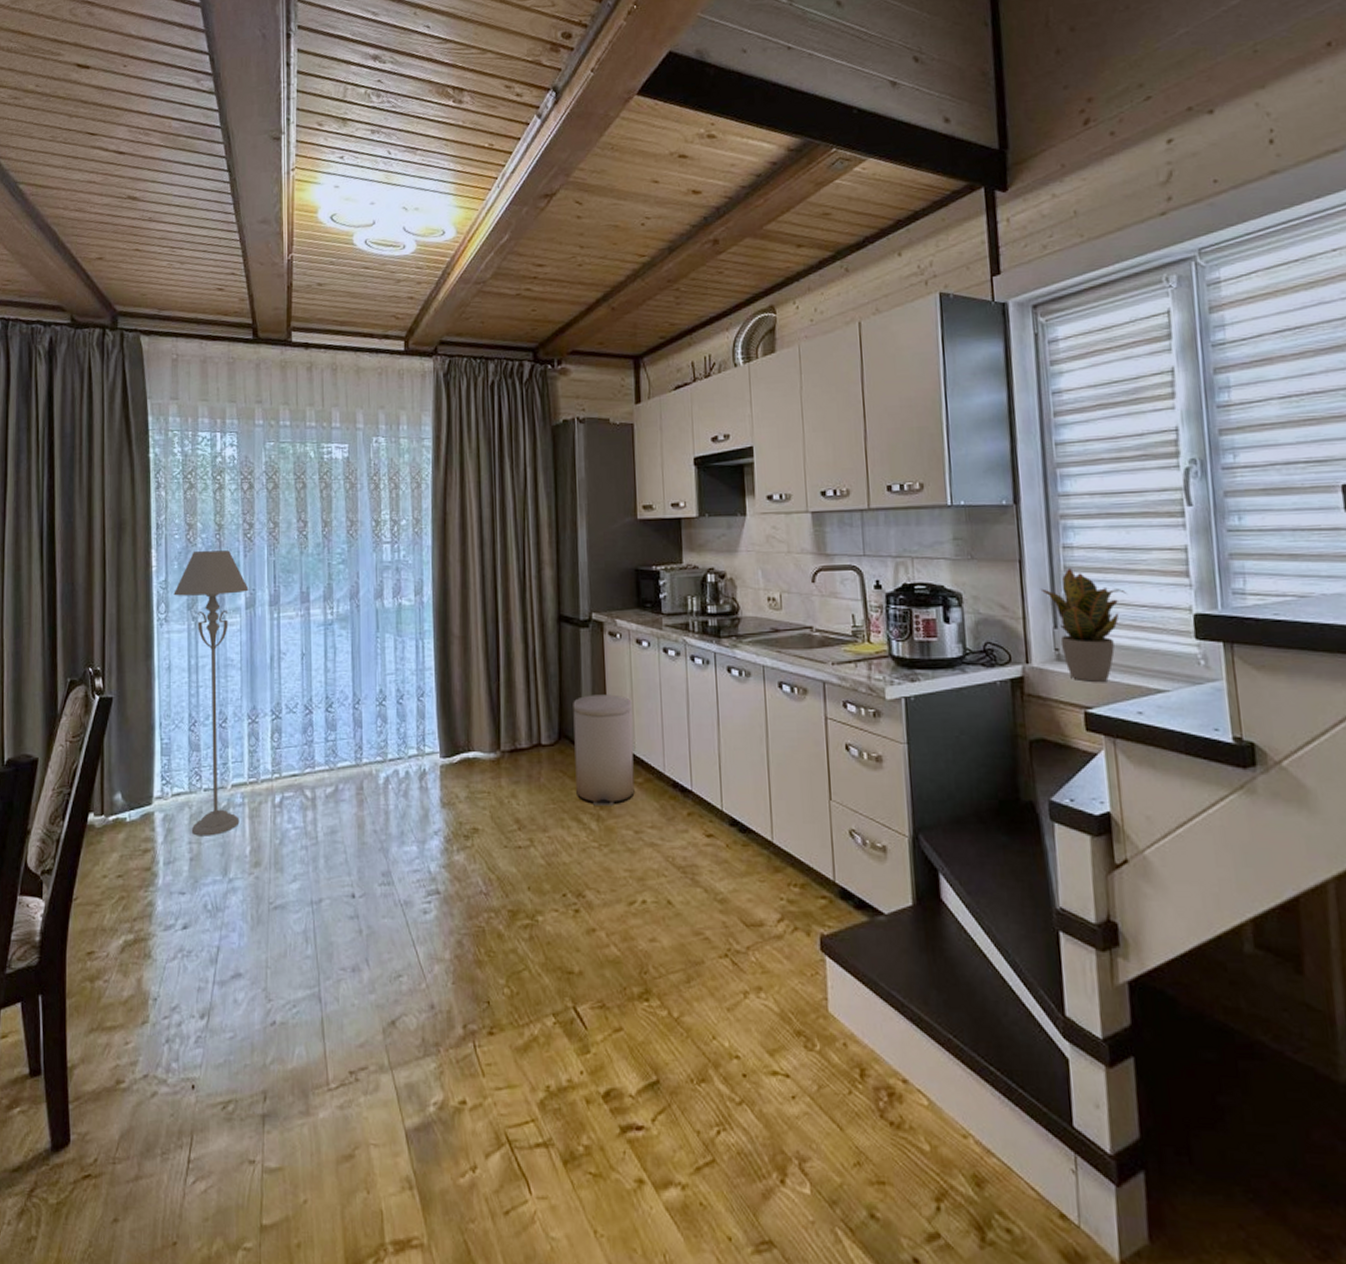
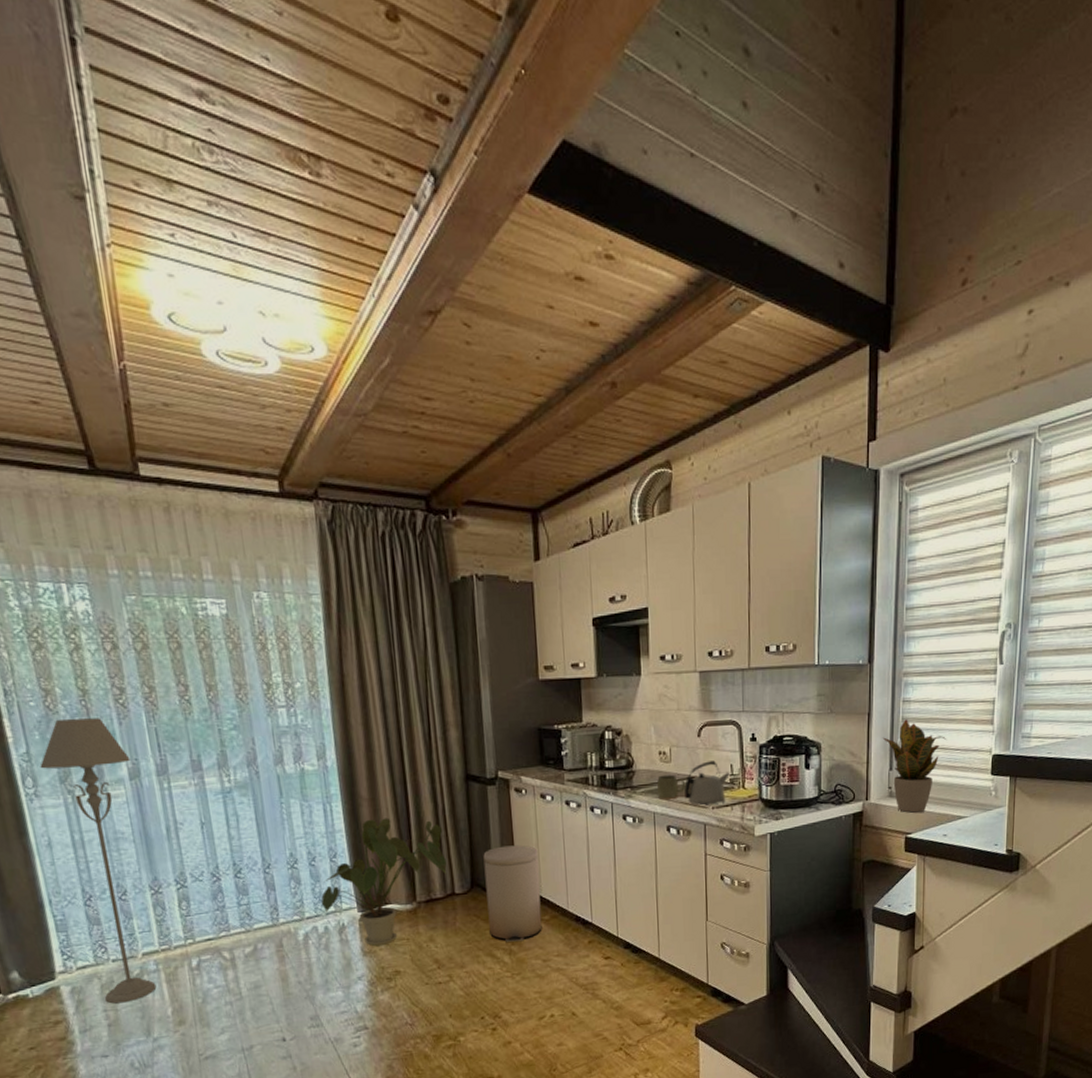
house plant: none [405,657,534,798] -> present [321,818,447,947]
mug: none [765,623,800,652] -> present [656,774,686,800]
kettle: none [798,609,853,659] -> present [684,760,731,805]

